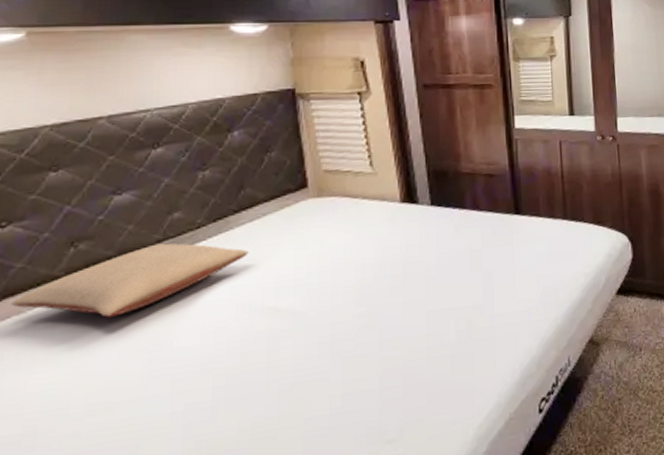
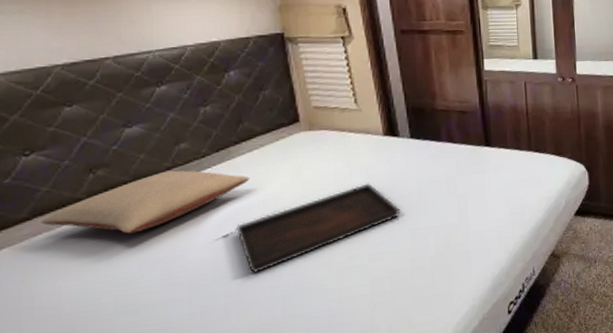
serving tray: none [229,257,417,364] -> present [235,183,401,274]

